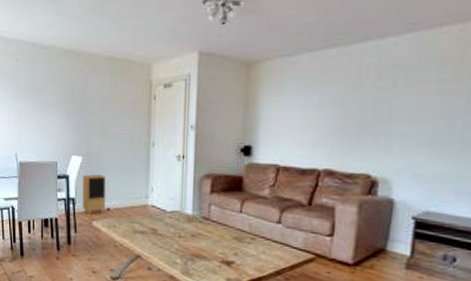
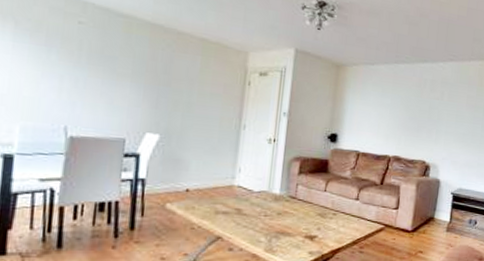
speaker: present [83,174,105,215] -> none [155,153,187,196]

